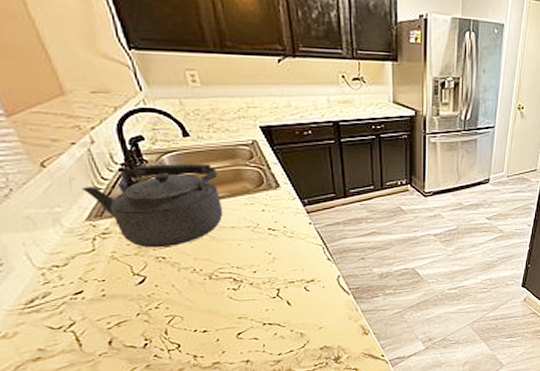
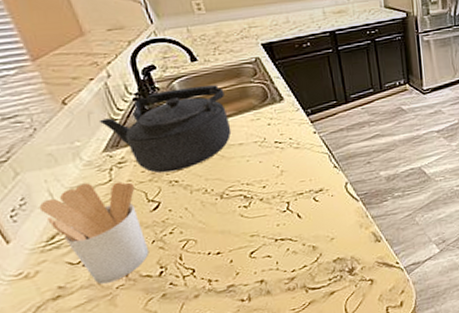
utensil holder: none [16,250,134,350] -> present [39,181,150,284]

